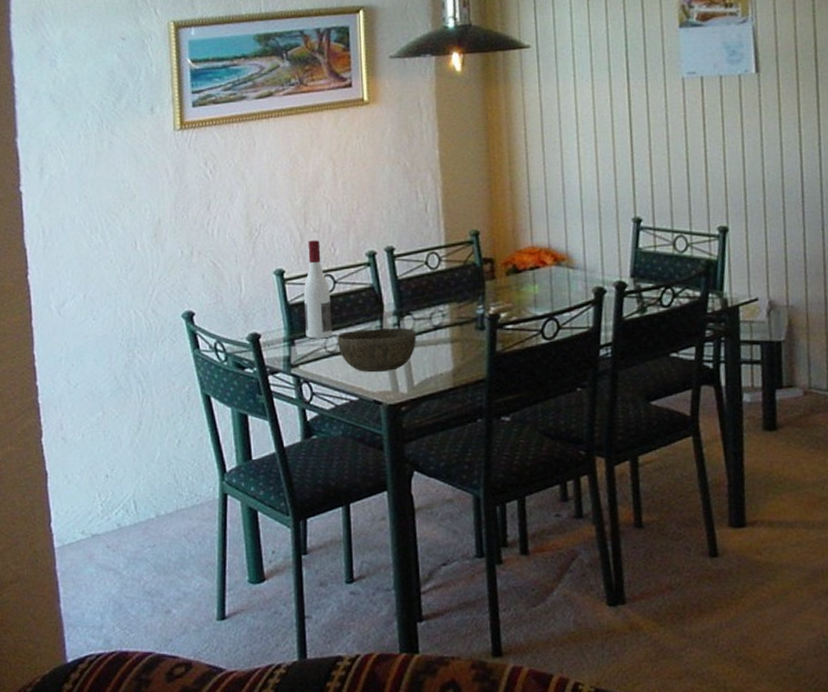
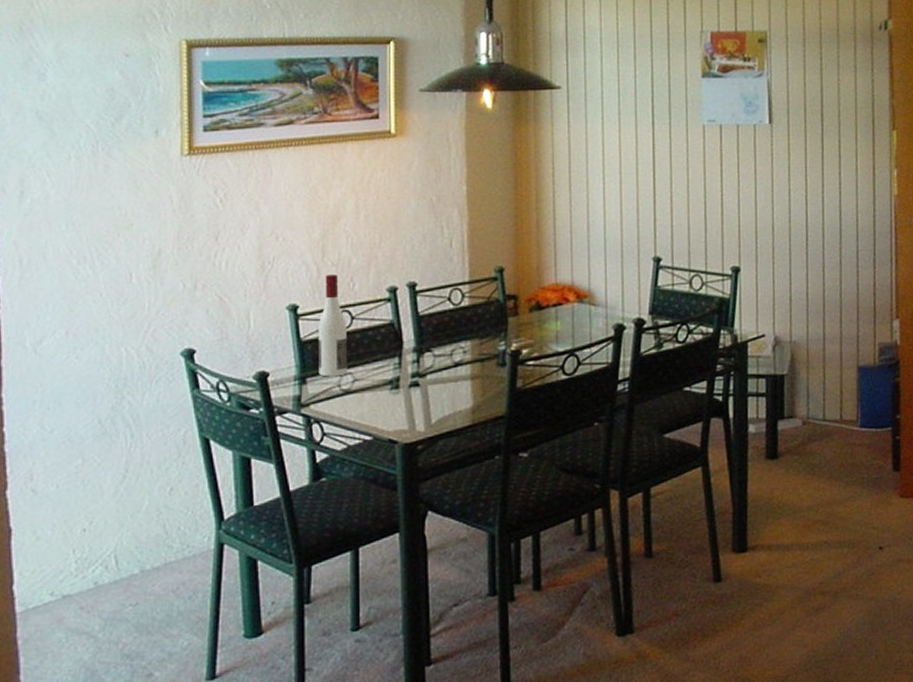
bowl: present [338,328,416,373] -> none [353,365,436,411]

